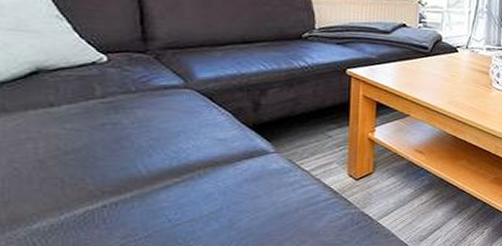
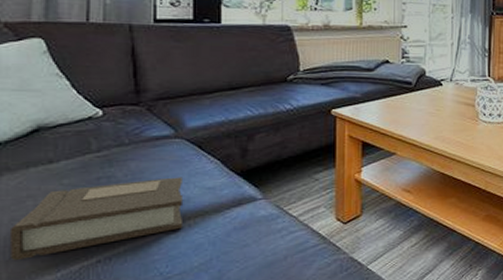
book: none [9,127,193,203] -> present [11,177,184,261]

